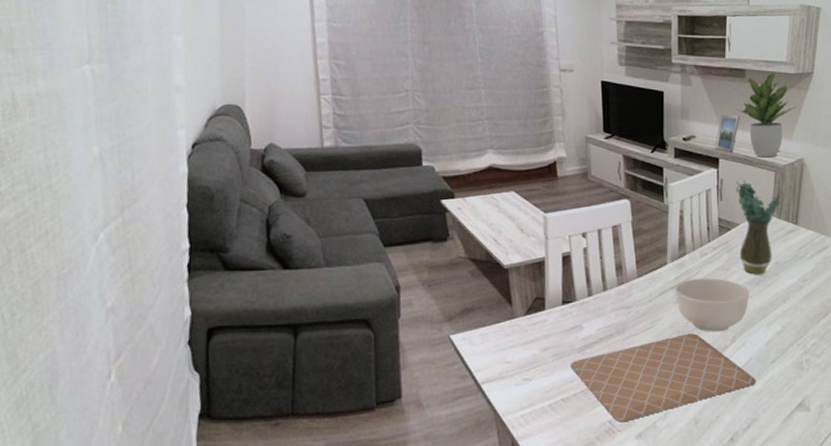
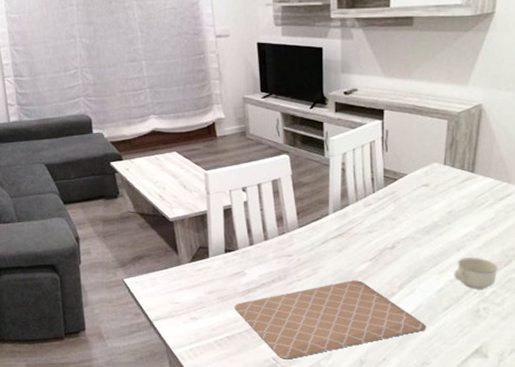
bowl: present [674,278,750,332] -> none [337,228,419,279]
picture frame: present [714,114,740,154] -> none [378,65,407,104]
vase: present [736,180,780,275] -> none [403,130,454,224]
potted plant: present [739,71,796,158] -> none [406,15,473,106]
cup: none [780,308,818,341] -> present [454,257,499,289]

